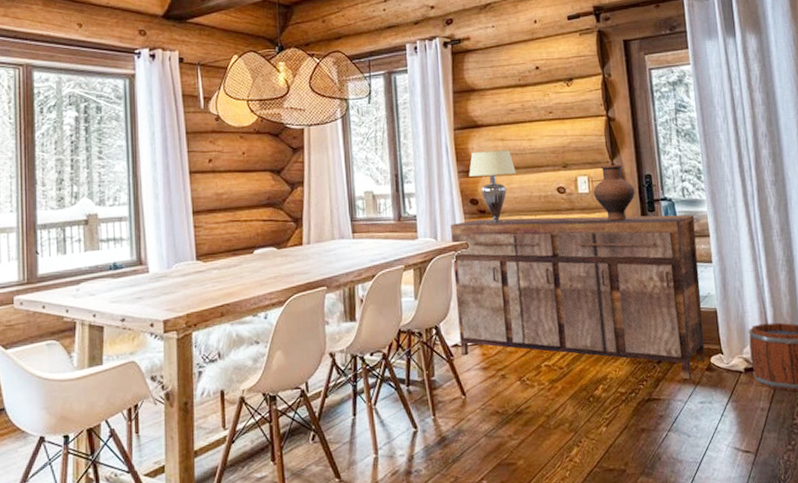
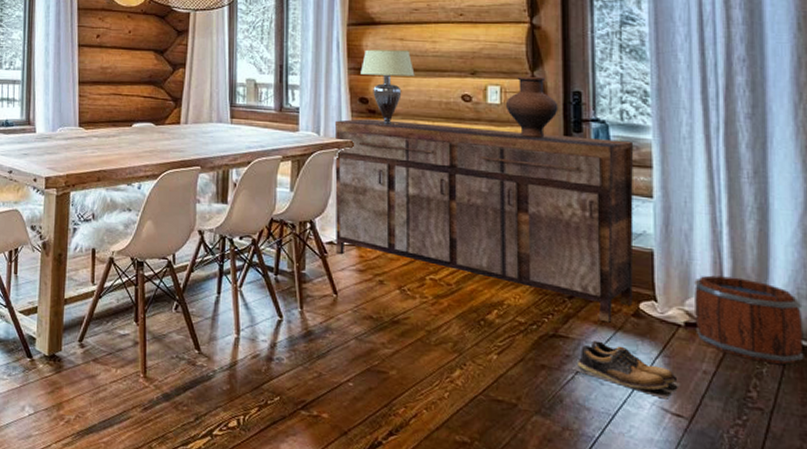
shoes: none [665,397,747,440] -> present [571,340,681,399]

